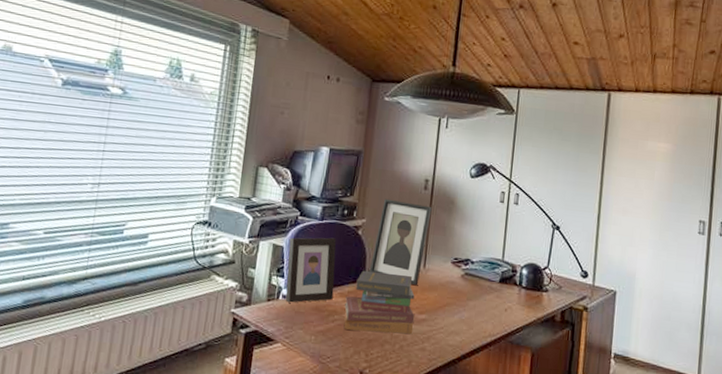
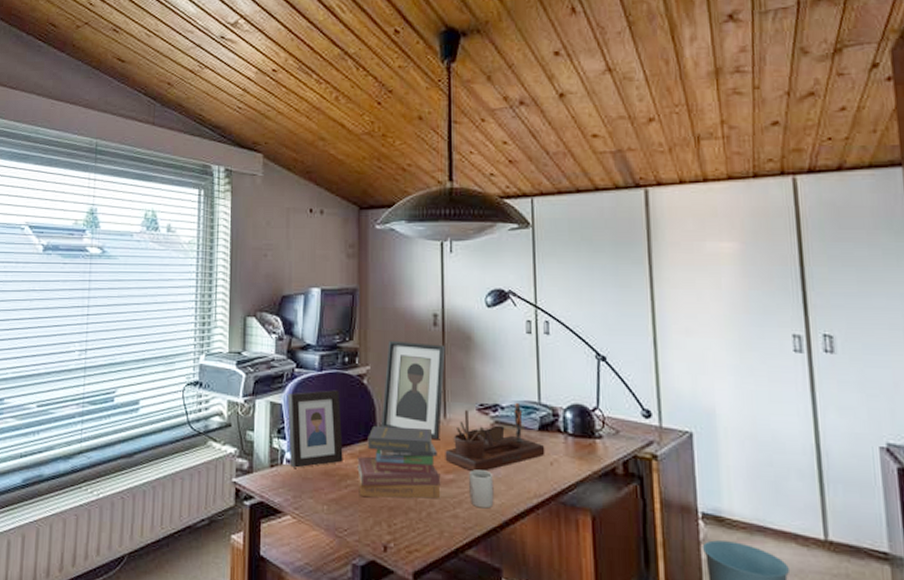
desk organizer: none [420,259,503,314] -> present [445,403,545,472]
mug: none [436,311,458,344] -> present [469,469,494,509]

